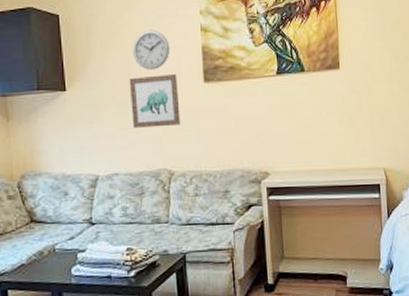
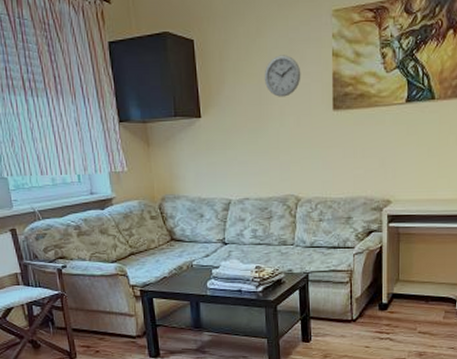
wall art: present [129,73,181,128] -> none [260,101,309,155]

